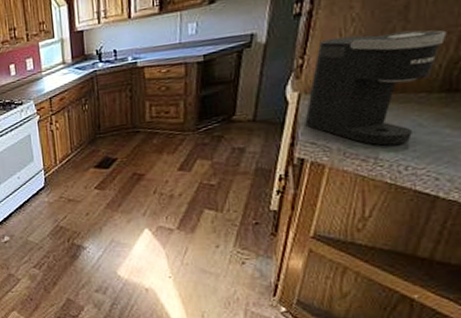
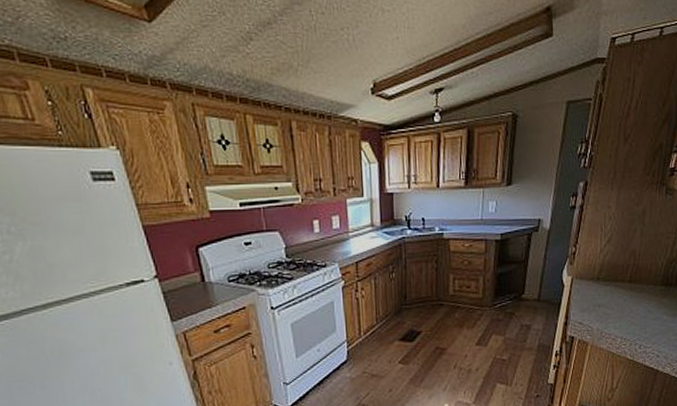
coffee maker: present [305,30,447,146] -> none [575,231,667,327]

